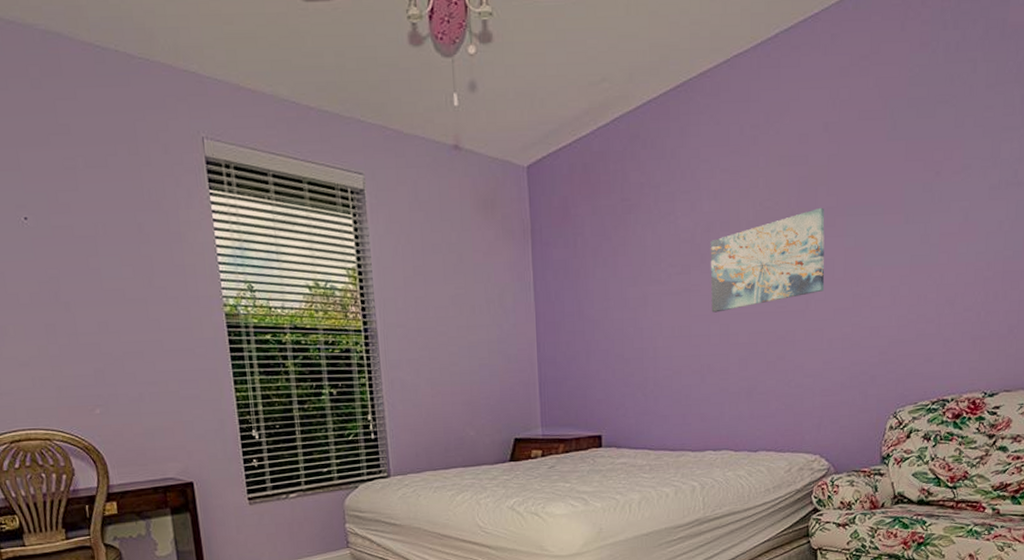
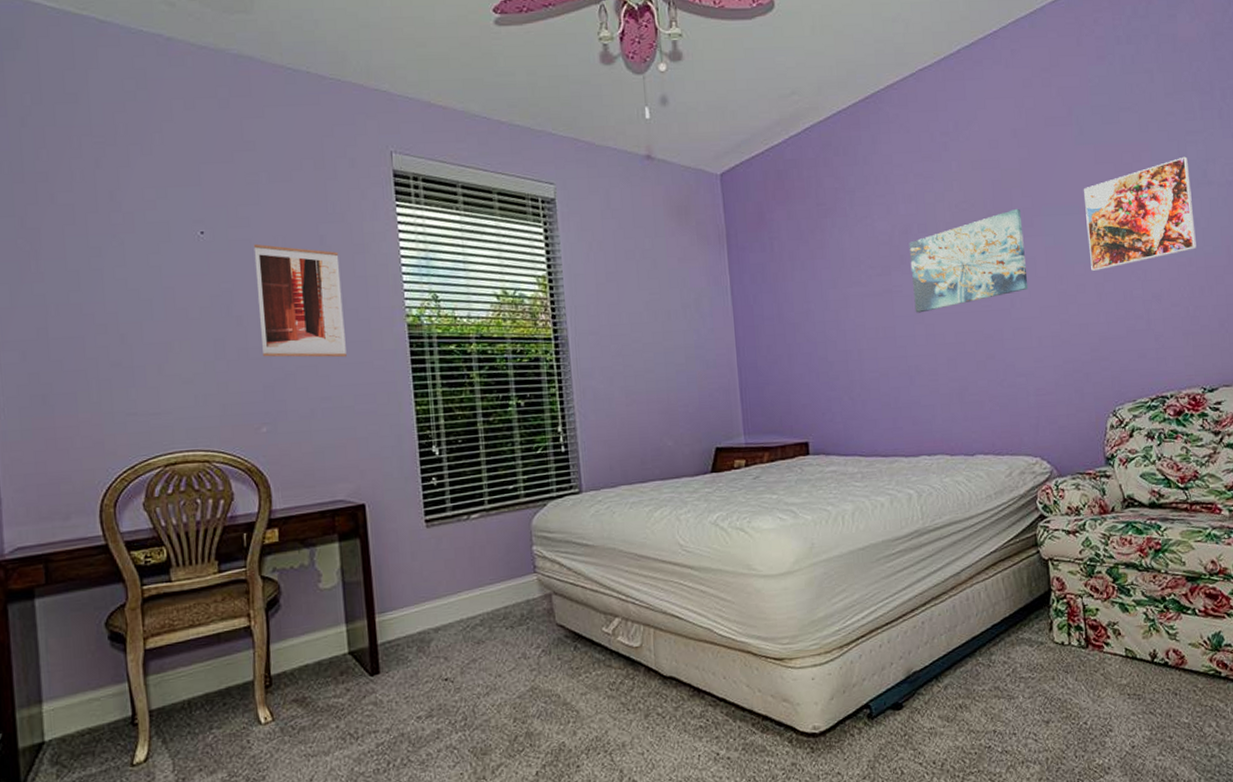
wall art: none [75,230,170,345] -> present [253,244,347,358]
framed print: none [888,155,1000,275] -> present [1084,156,1197,272]

